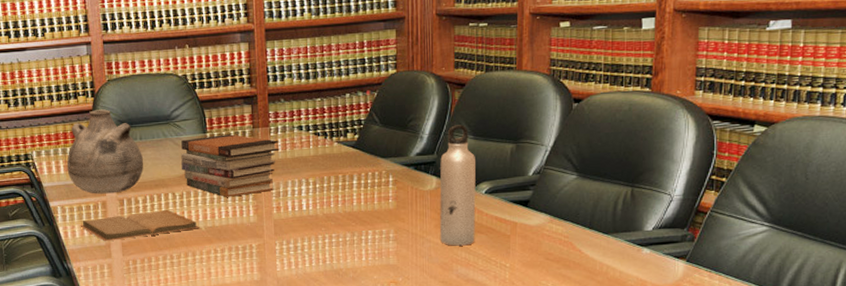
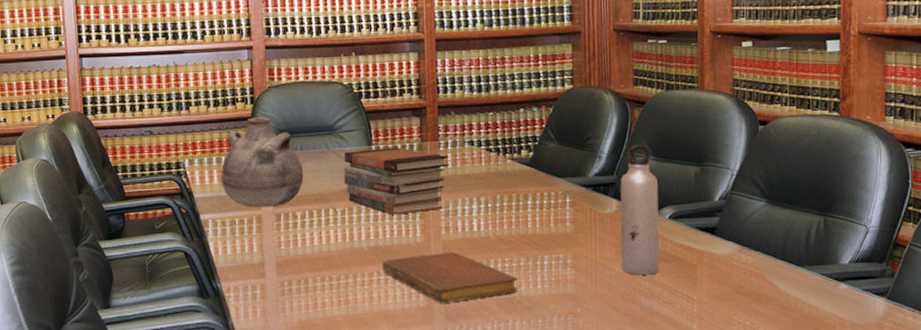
book: present [80,209,200,242] -> none [232,226,362,260]
notebook: none [219,229,344,276] -> present [383,251,518,303]

